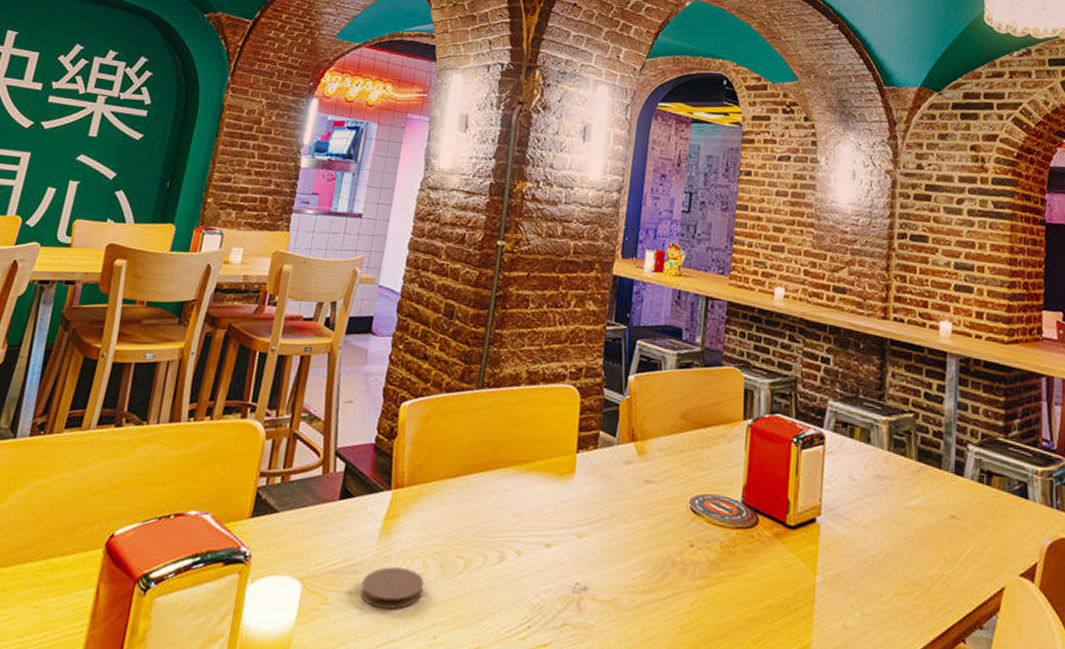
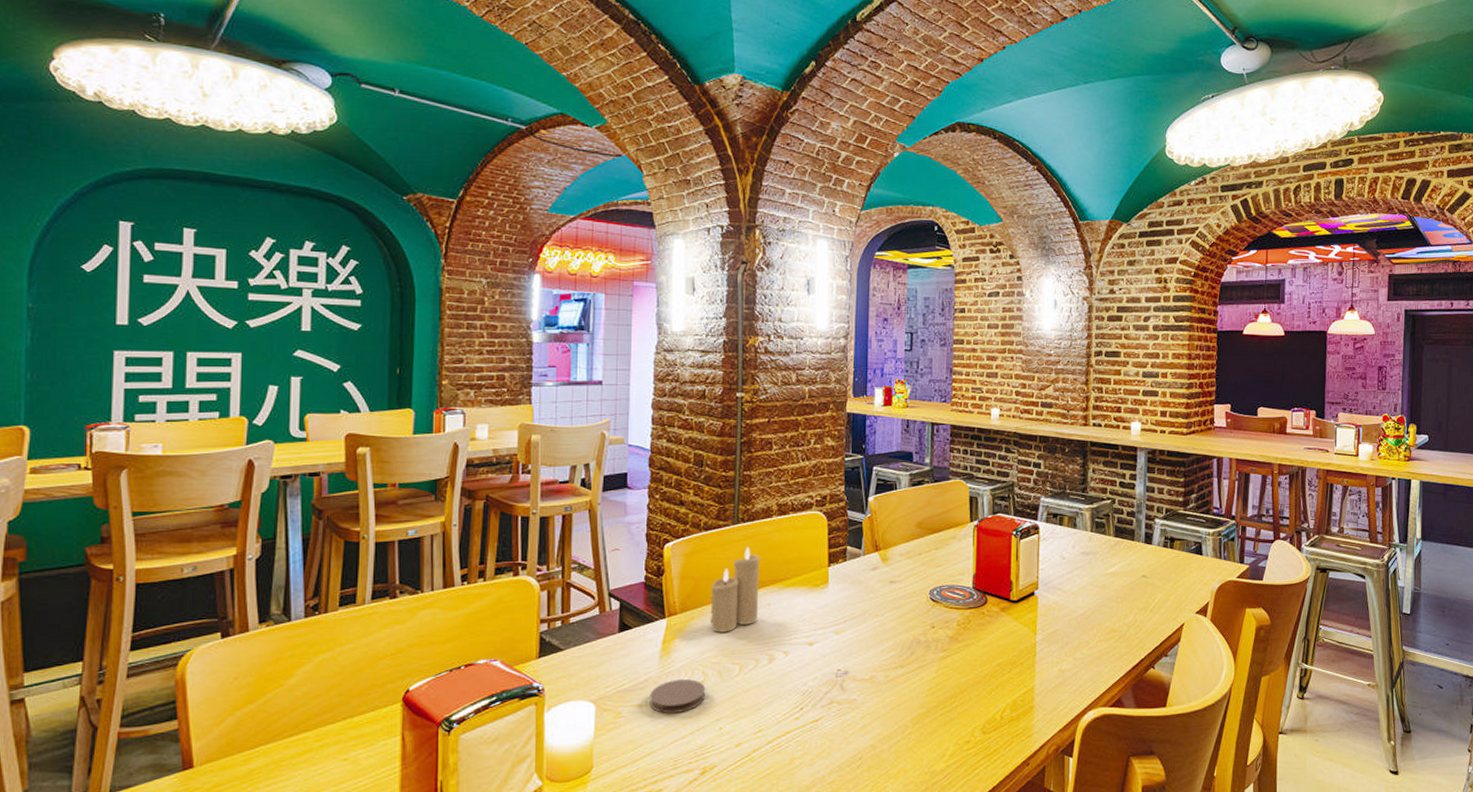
candle: none [438,417,502,517] -> present [710,547,760,633]

